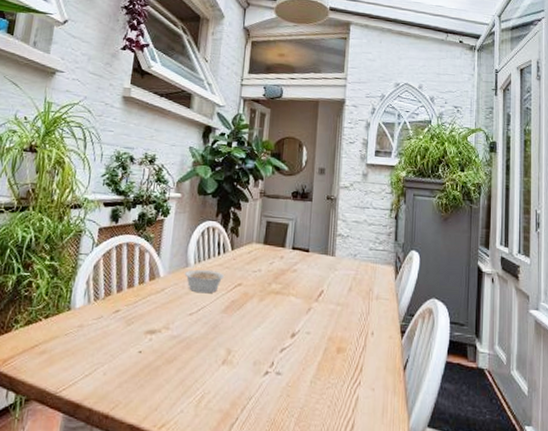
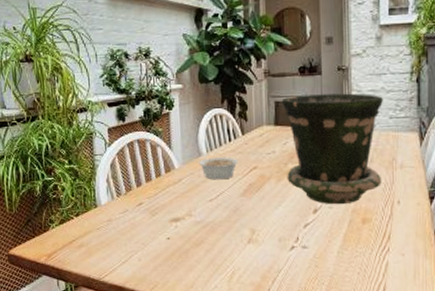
flower pot: none [269,218,365,331] -> present [281,93,383,205]

